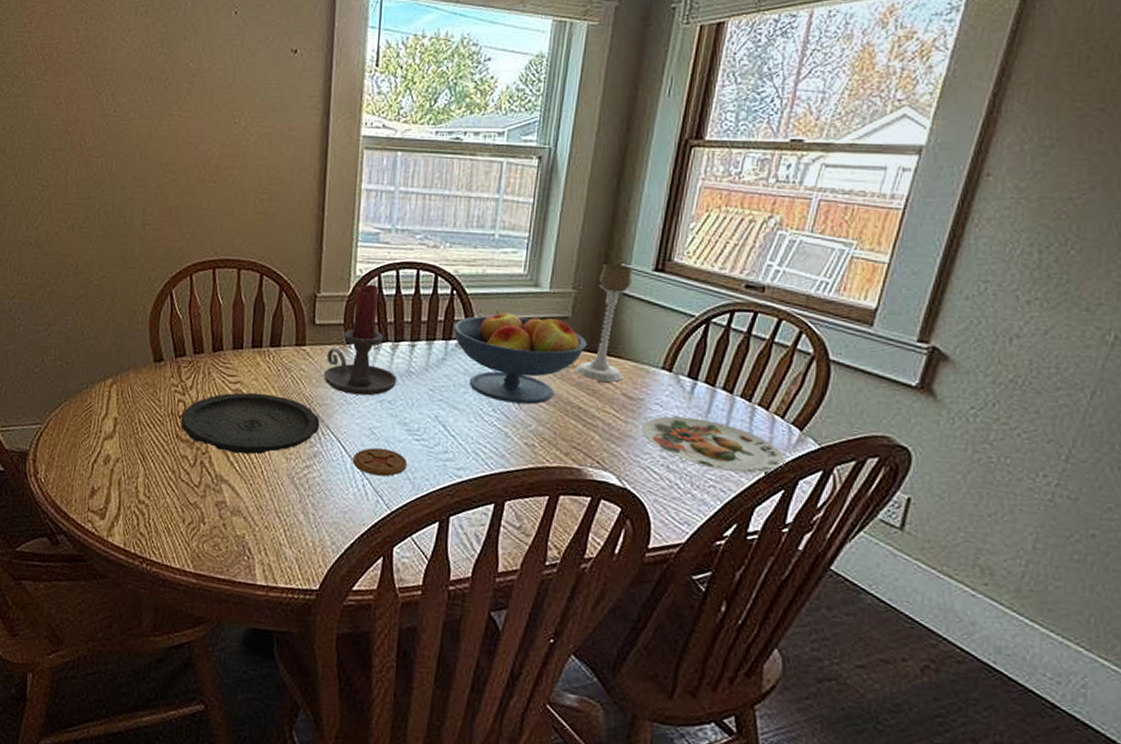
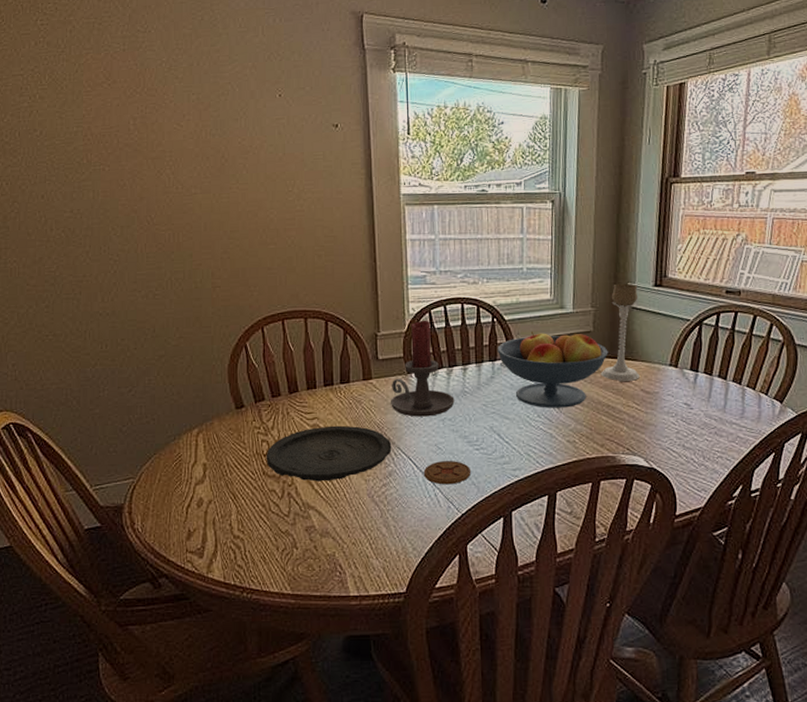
plate: present [641,416,786,474] -> none [659,403,773,444]

